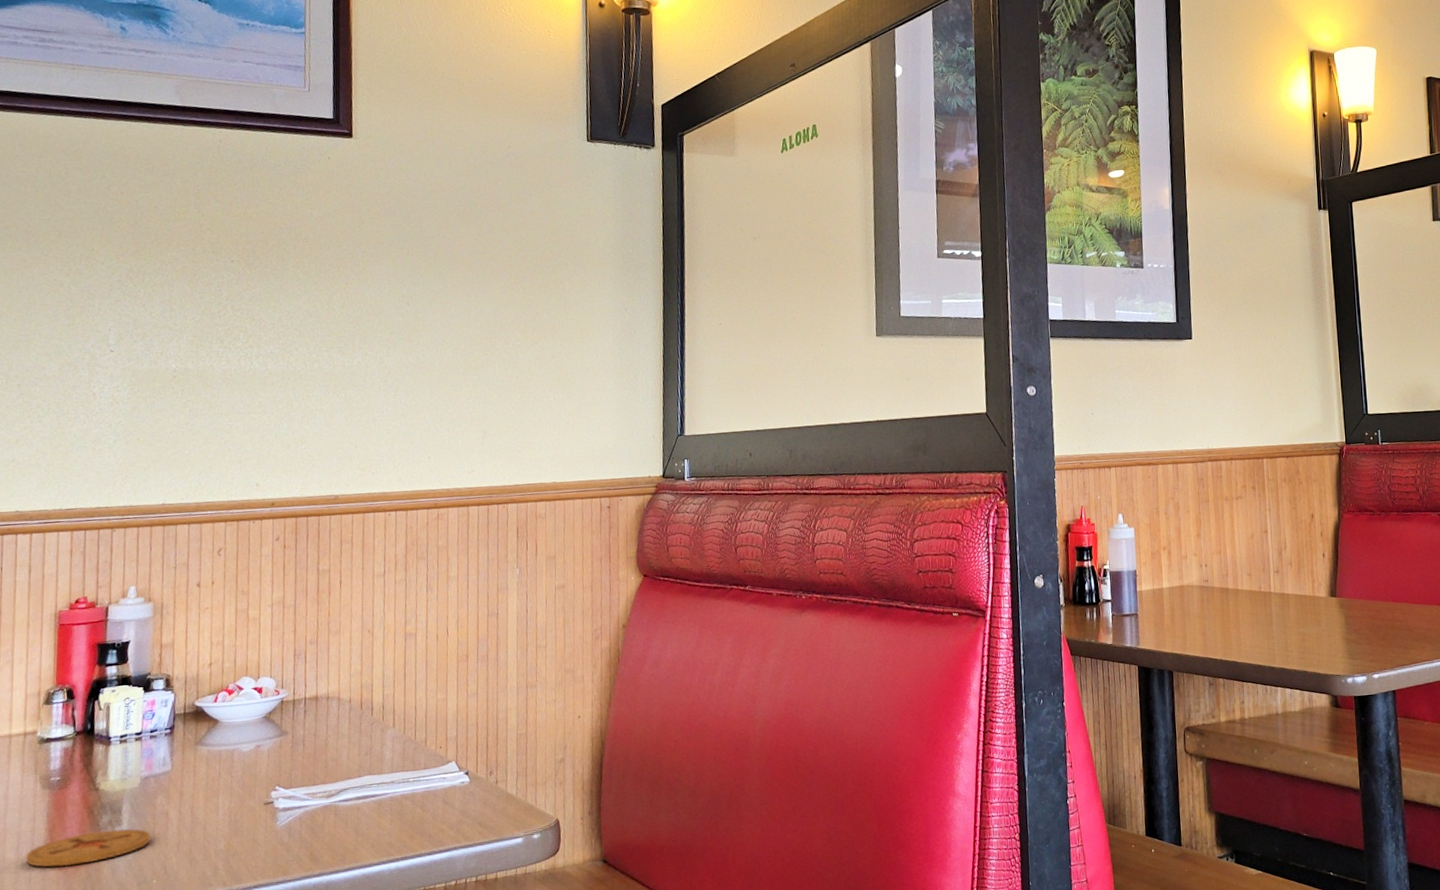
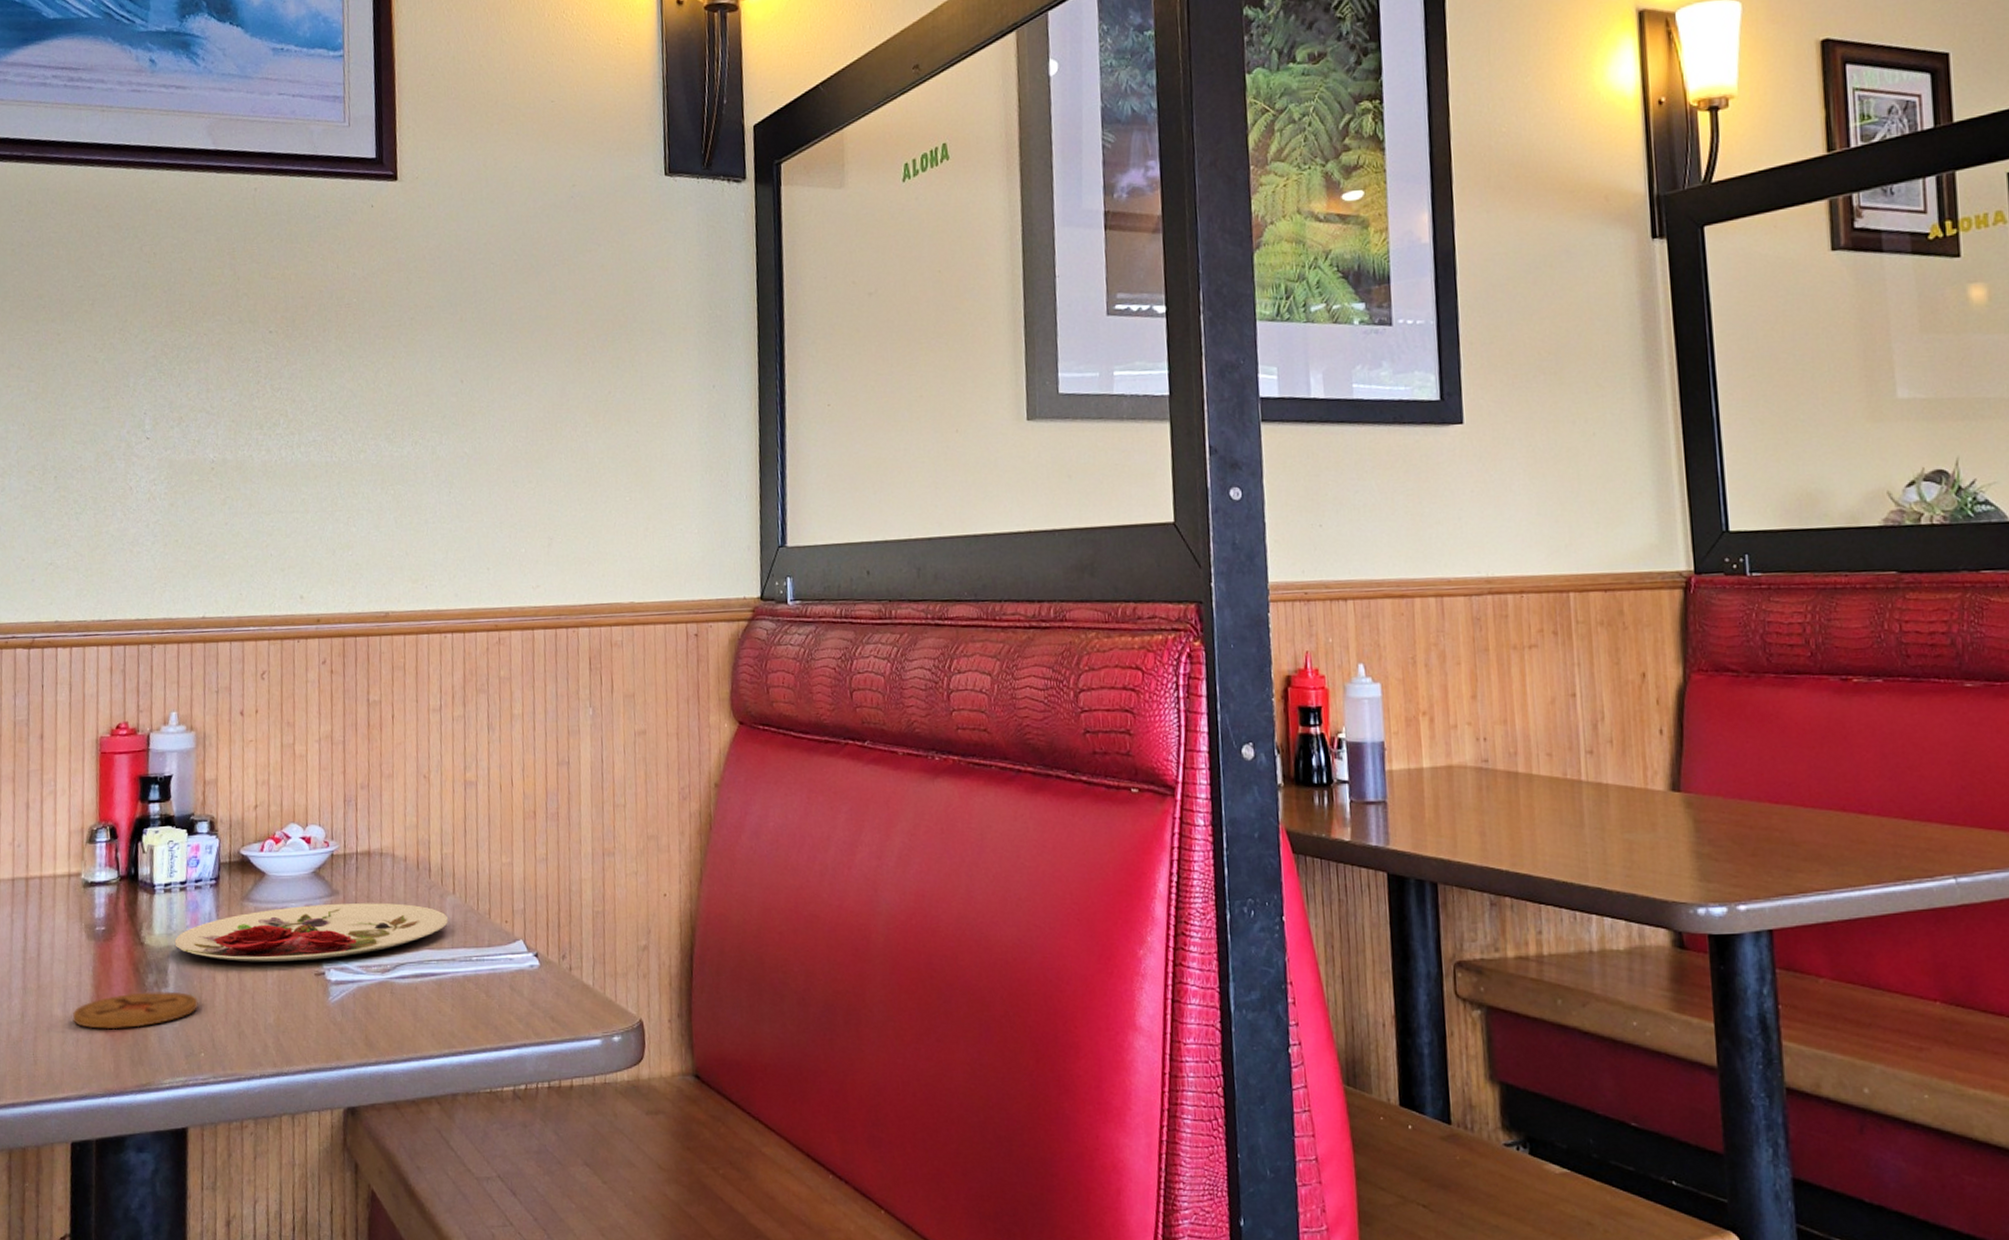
plate: none [129,738,389,798] -> present [174,902,449,962]

